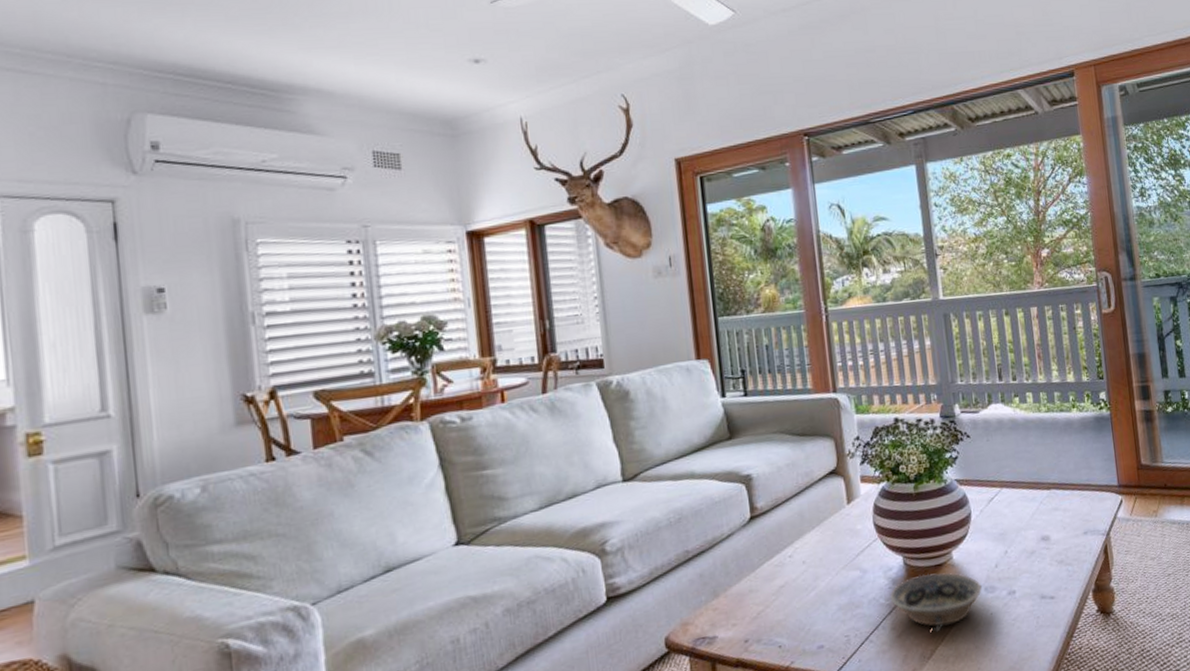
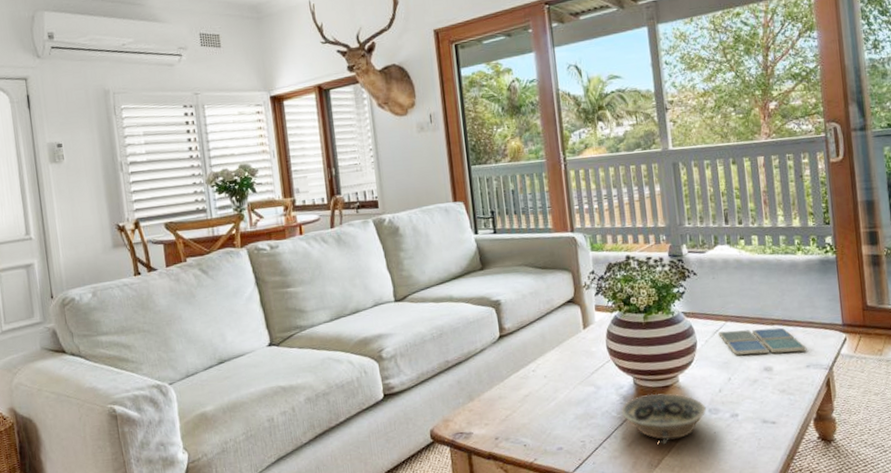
drink coaster: none [993,492,1084,525] -> present [718,327,807,355]

